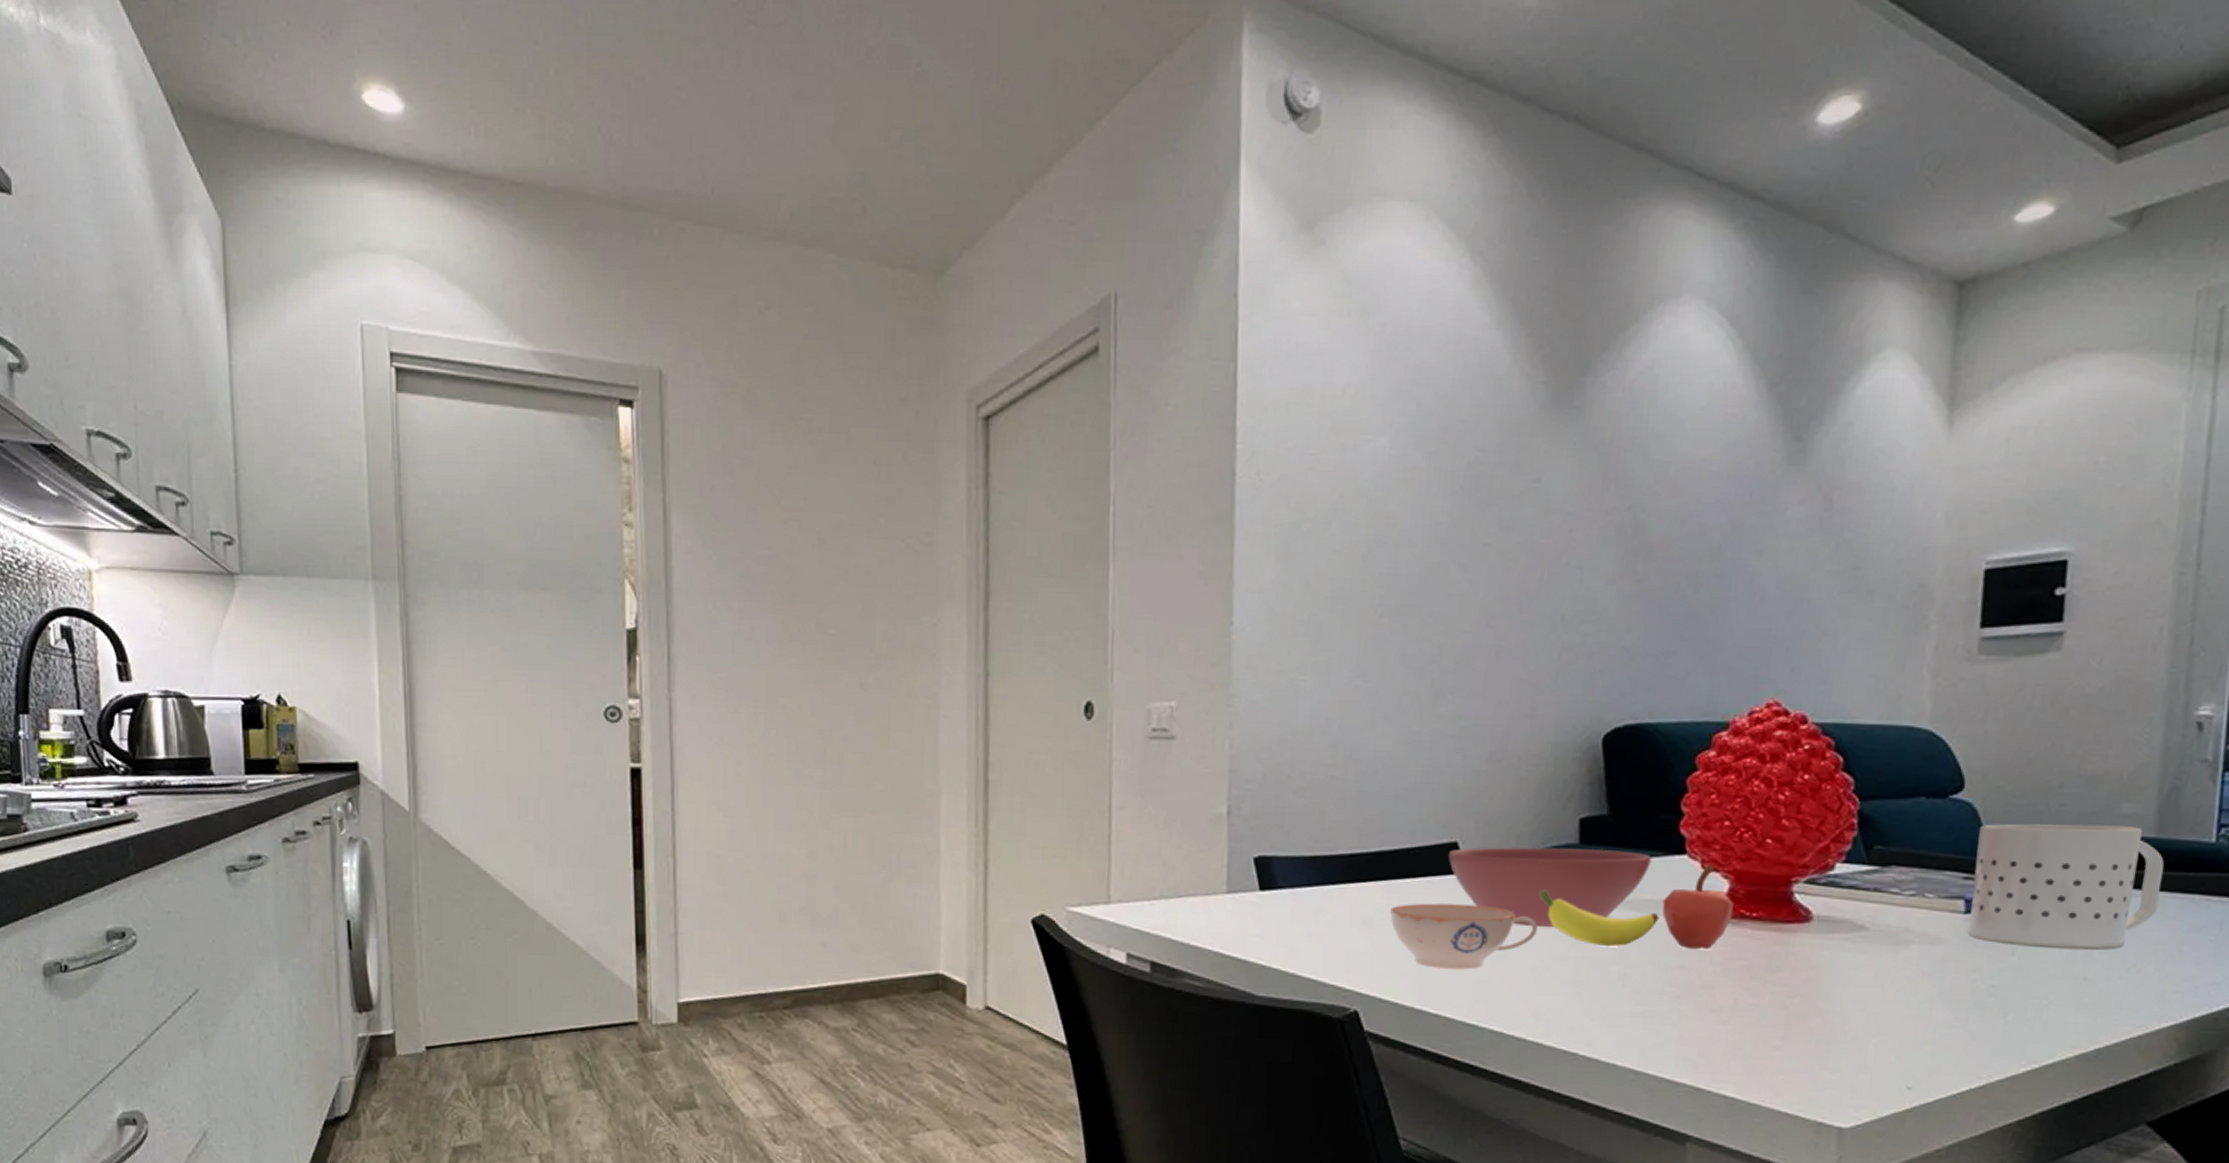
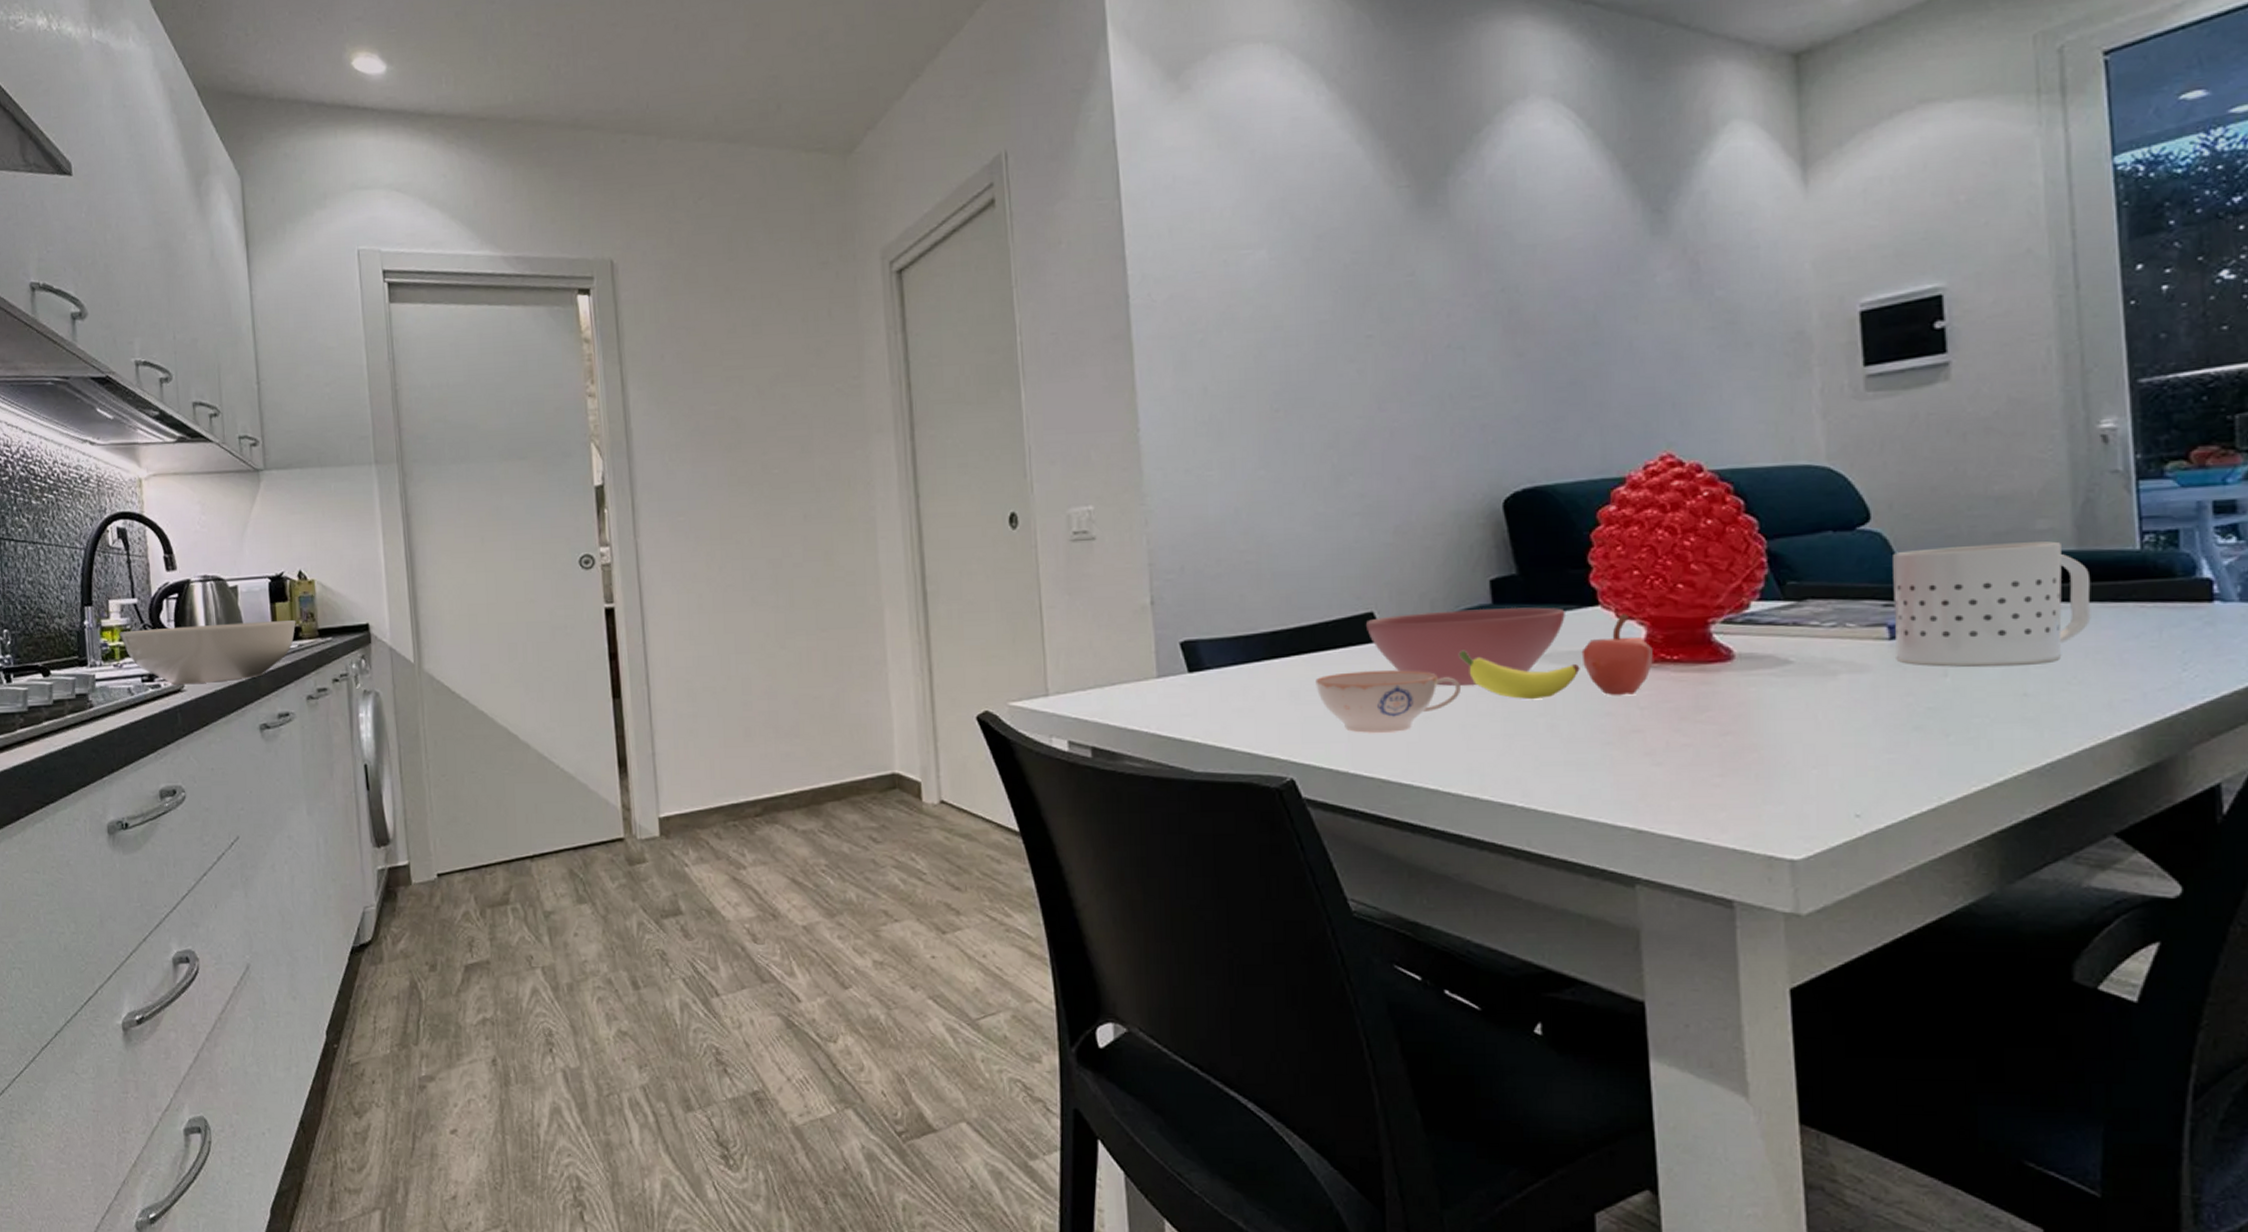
bowl: none [61,746,273,814] -> present [119,620,296,685]

